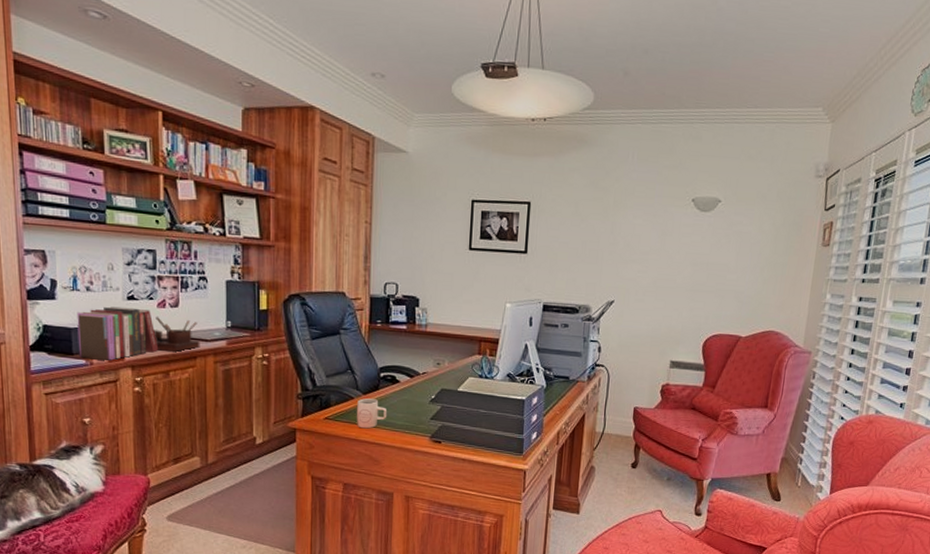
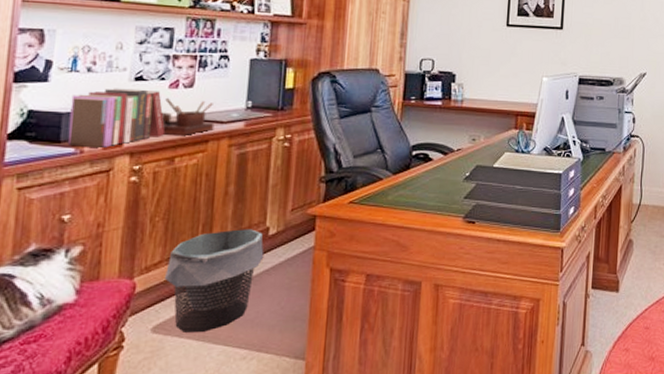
trash bin: none [173,437,253,523] -> present [165,229,264,332]
mug: present [356,398,388,429] -> none [384,179,419,212]

